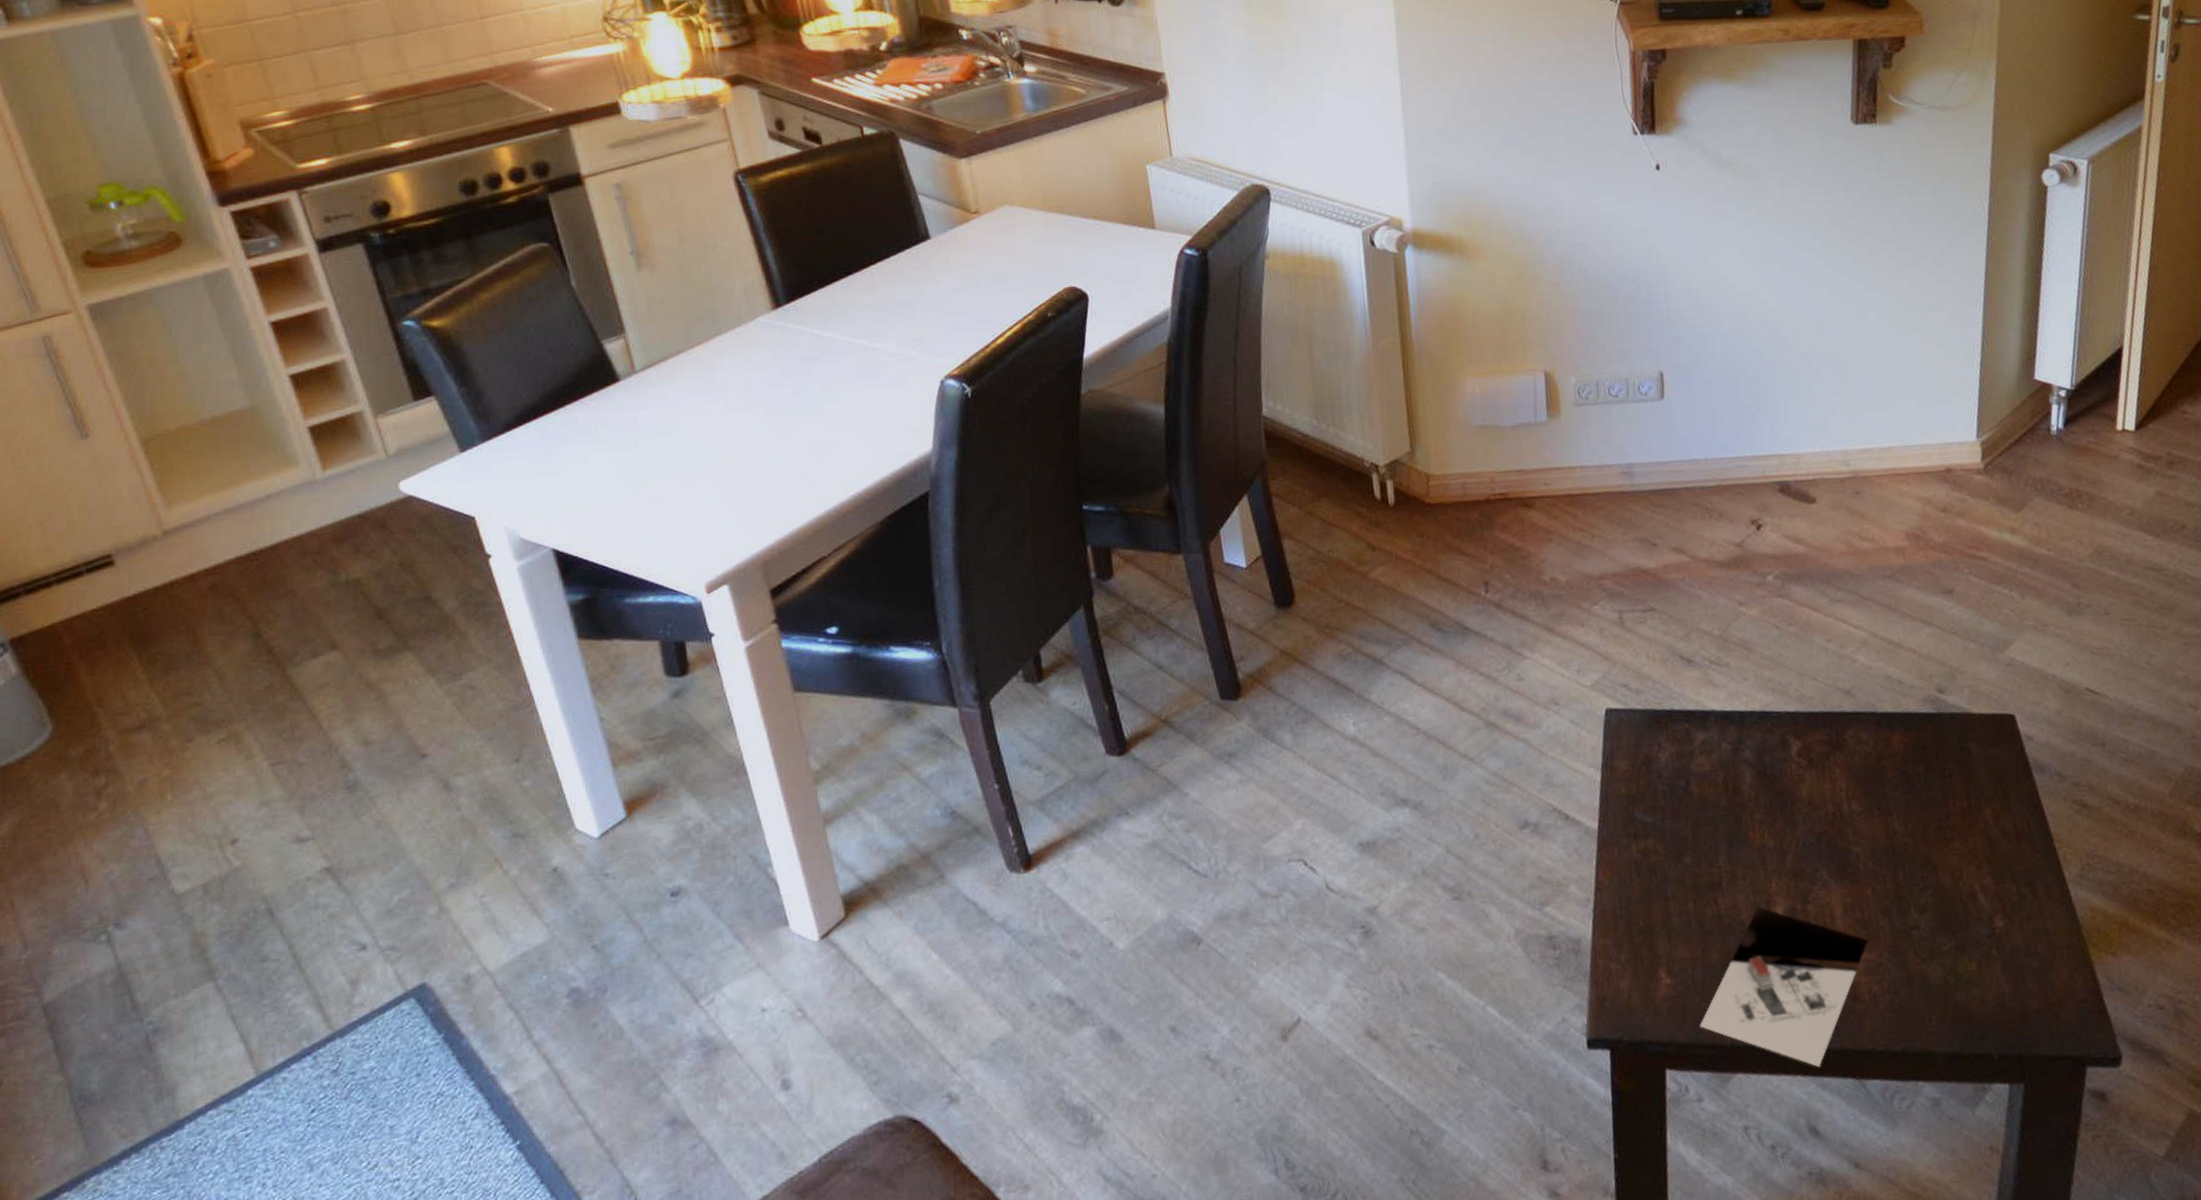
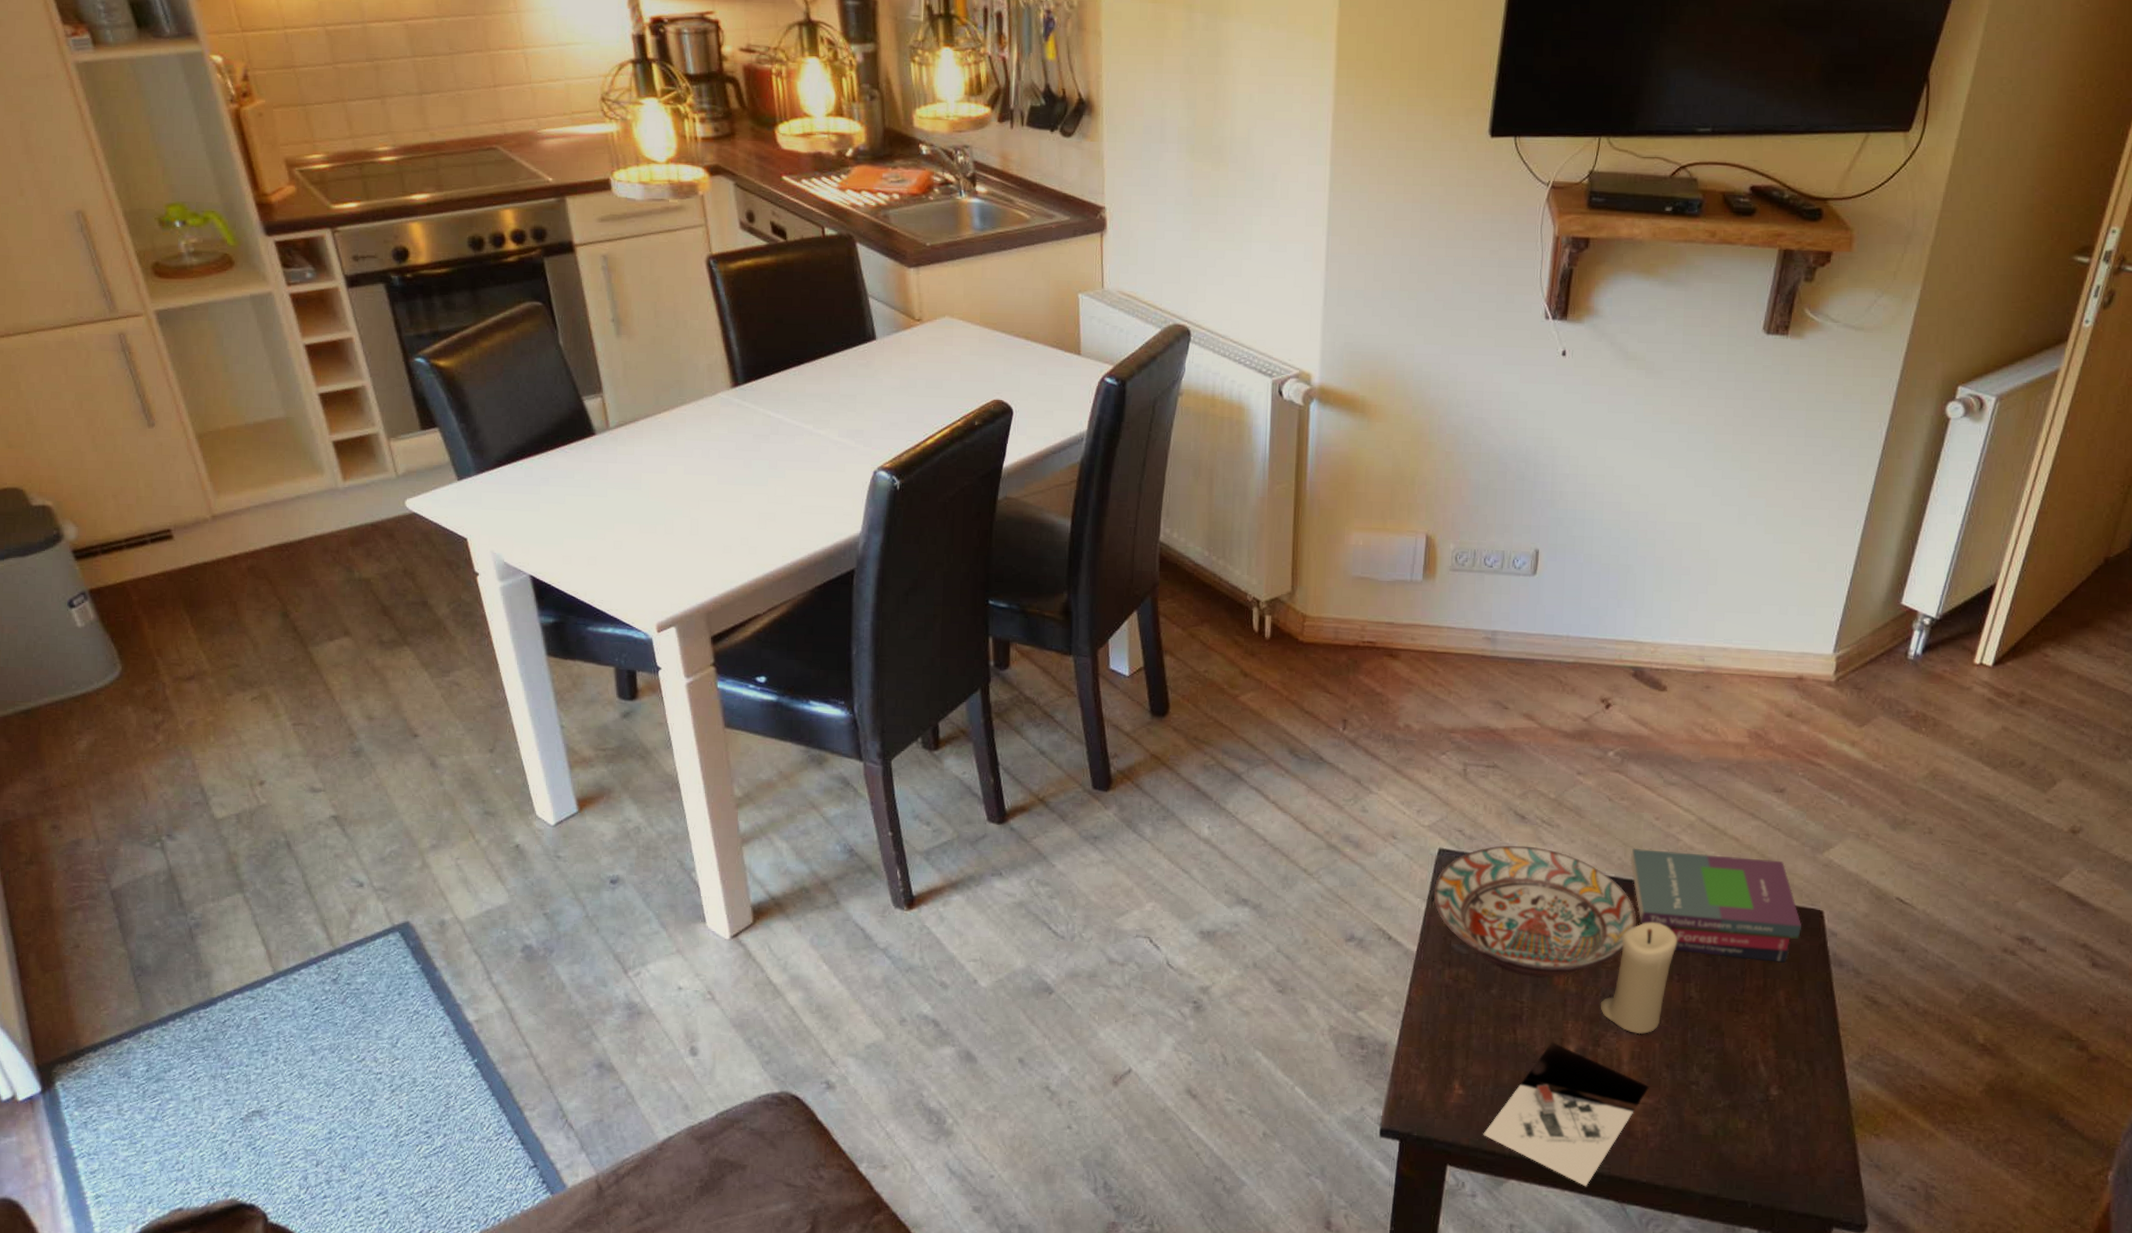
decorative bowl: none [1606,691,1826,838] -> present [1433,845,1637,978]
candle: none [1801,754,1872,883] -> present [1600,922,1678,1035]
books: none [1807,667,1997,784] -> present [1630,848,1802,963]

